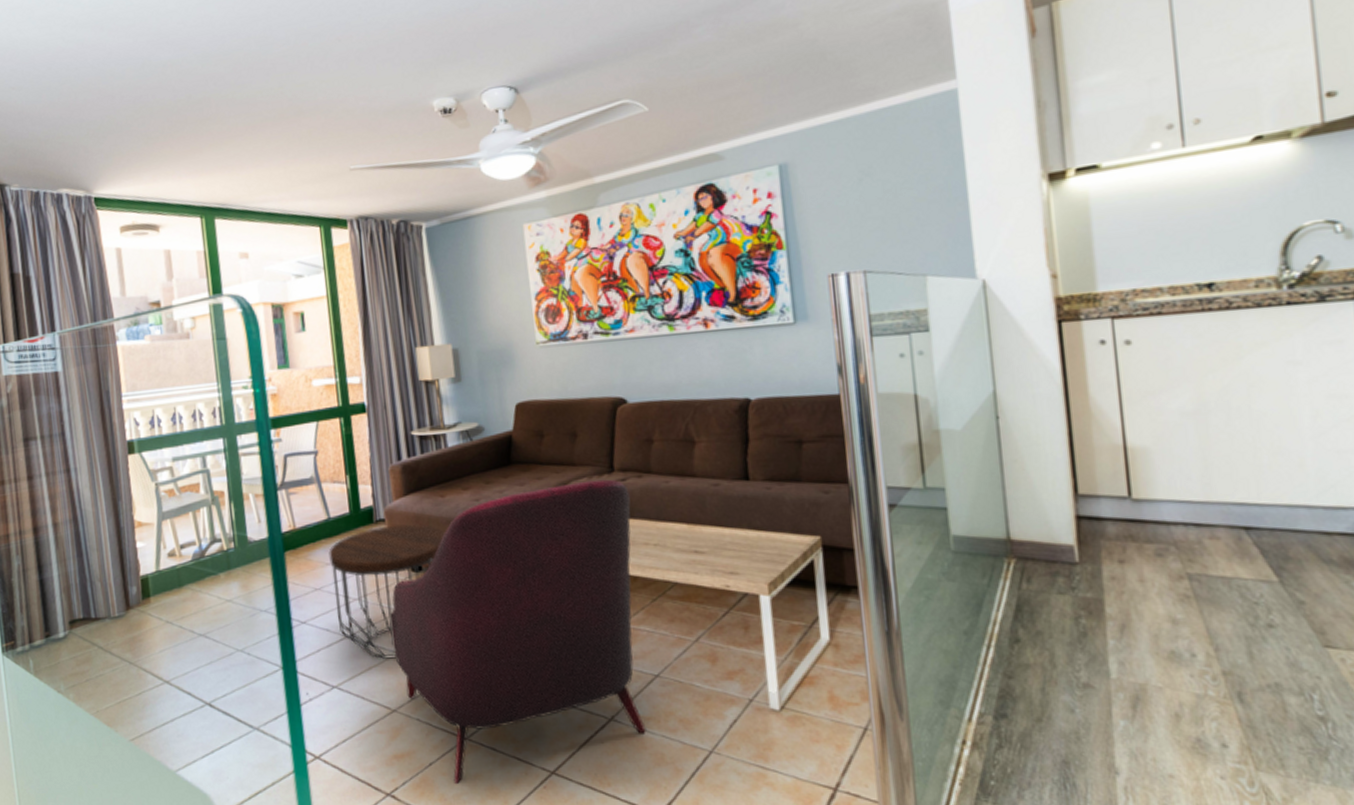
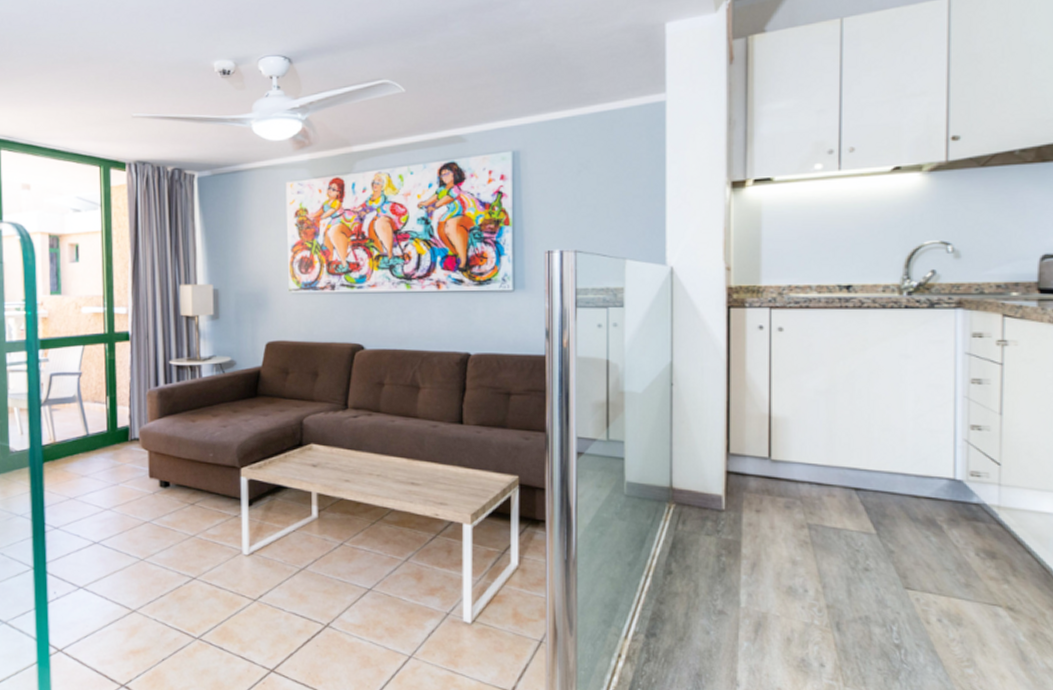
side table: present [329,523,445,659] -> none [85,444,193,564]
armchair: present [390,479,646,785] -> none [137,415,360,679]

